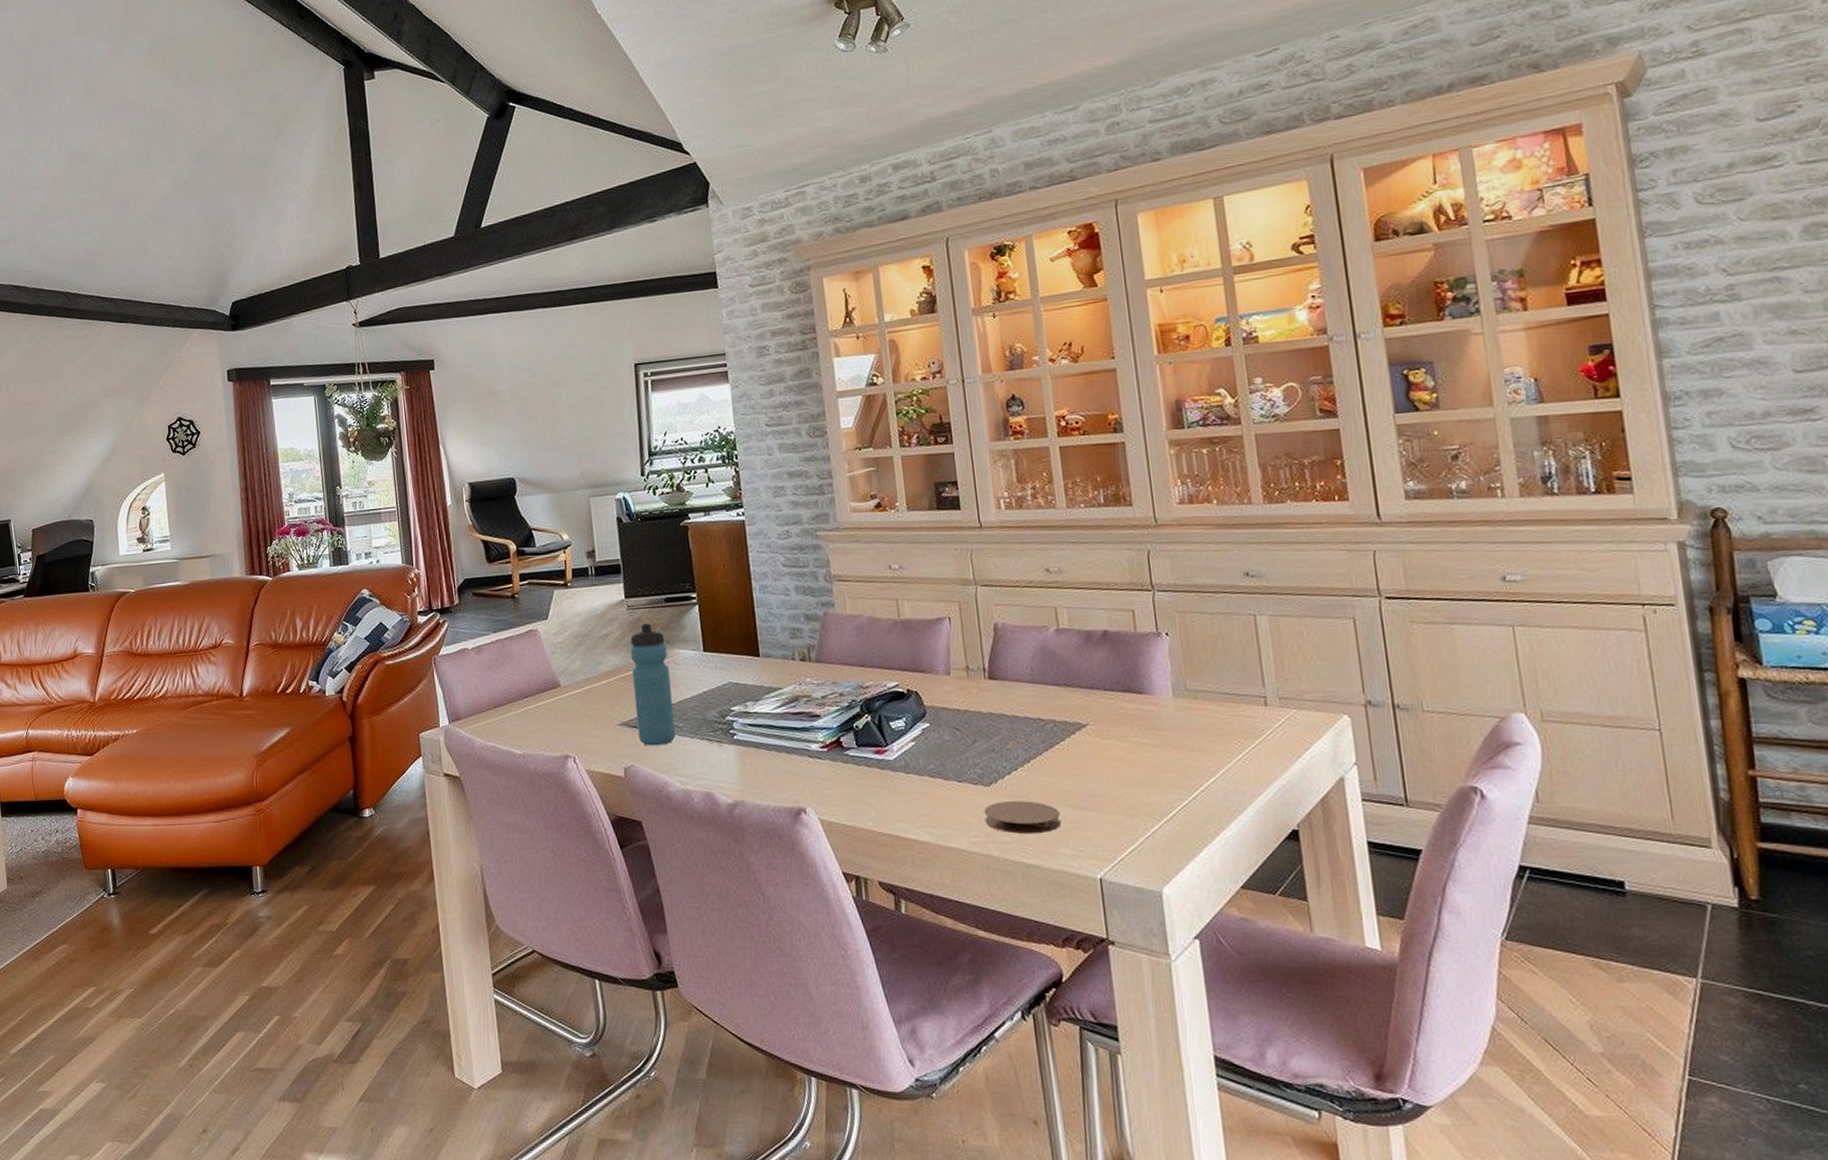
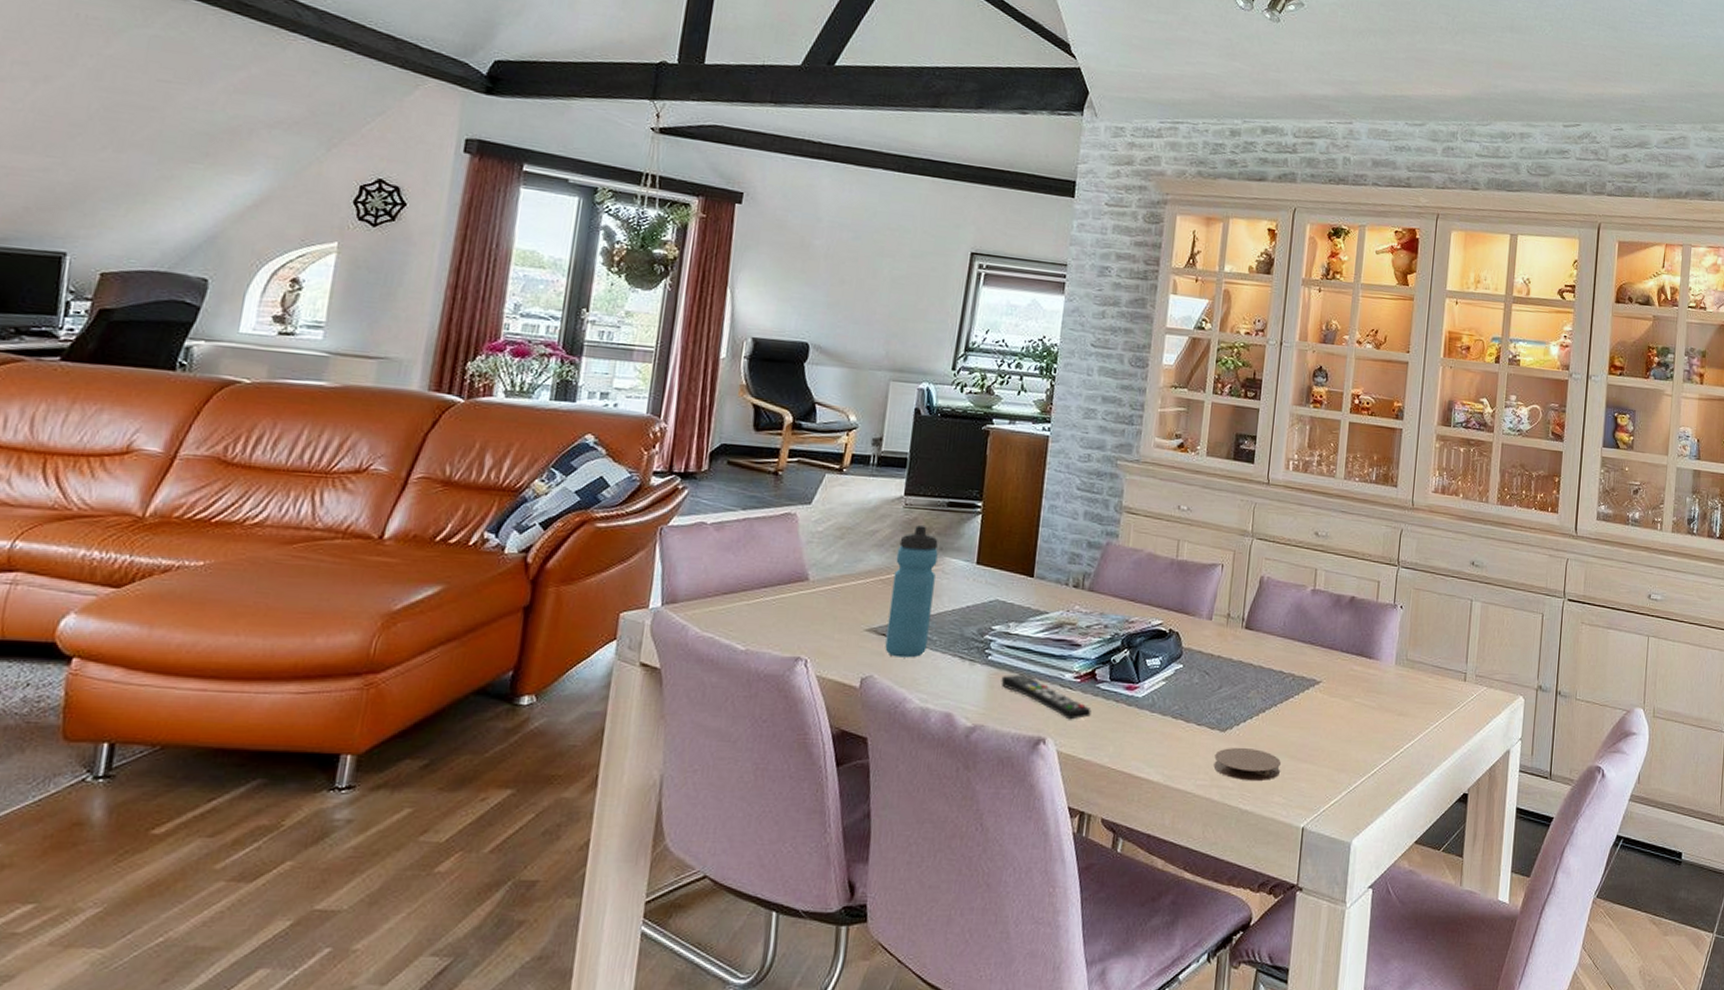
remote control: none [750,749,845,789] -> present [1001,674,1091,720]

